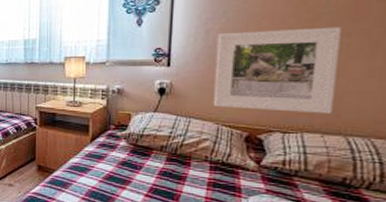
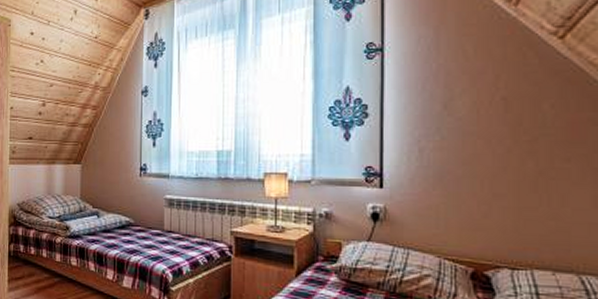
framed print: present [213,26,342,114] -> none [432,150,561,249]

